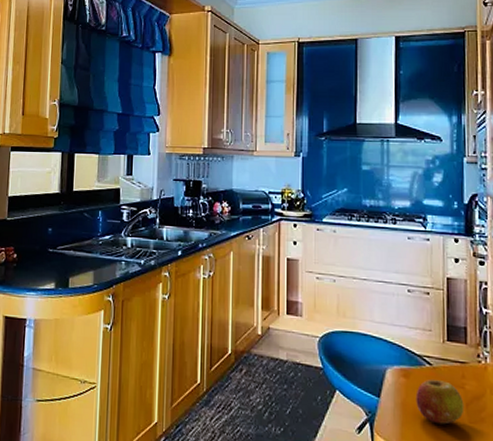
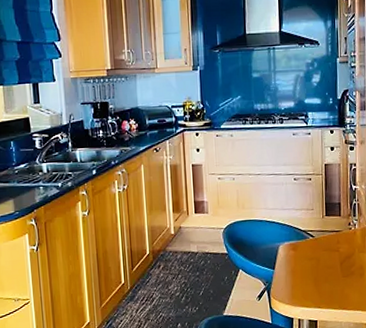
fruit: present [415,379,464,425] -> none [302,247,339,282]

